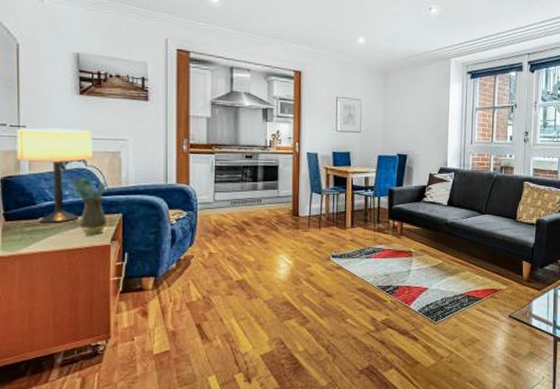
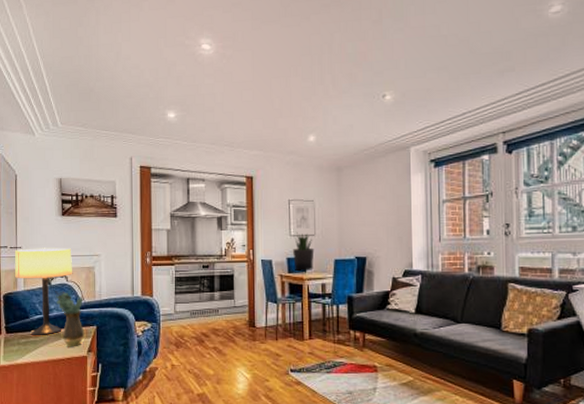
planter: none [339,128,360,165] -> present [293,232,315,271]

